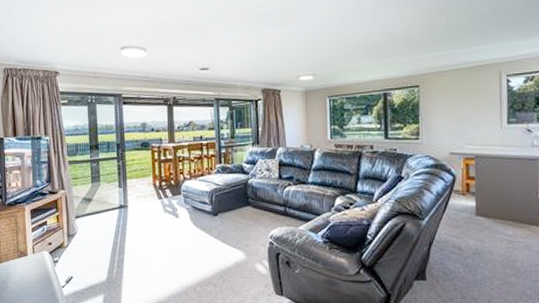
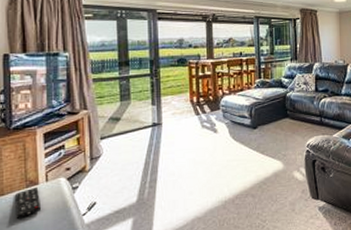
remote control: none [10,257,30,284] -> present [15,186,42,219]

